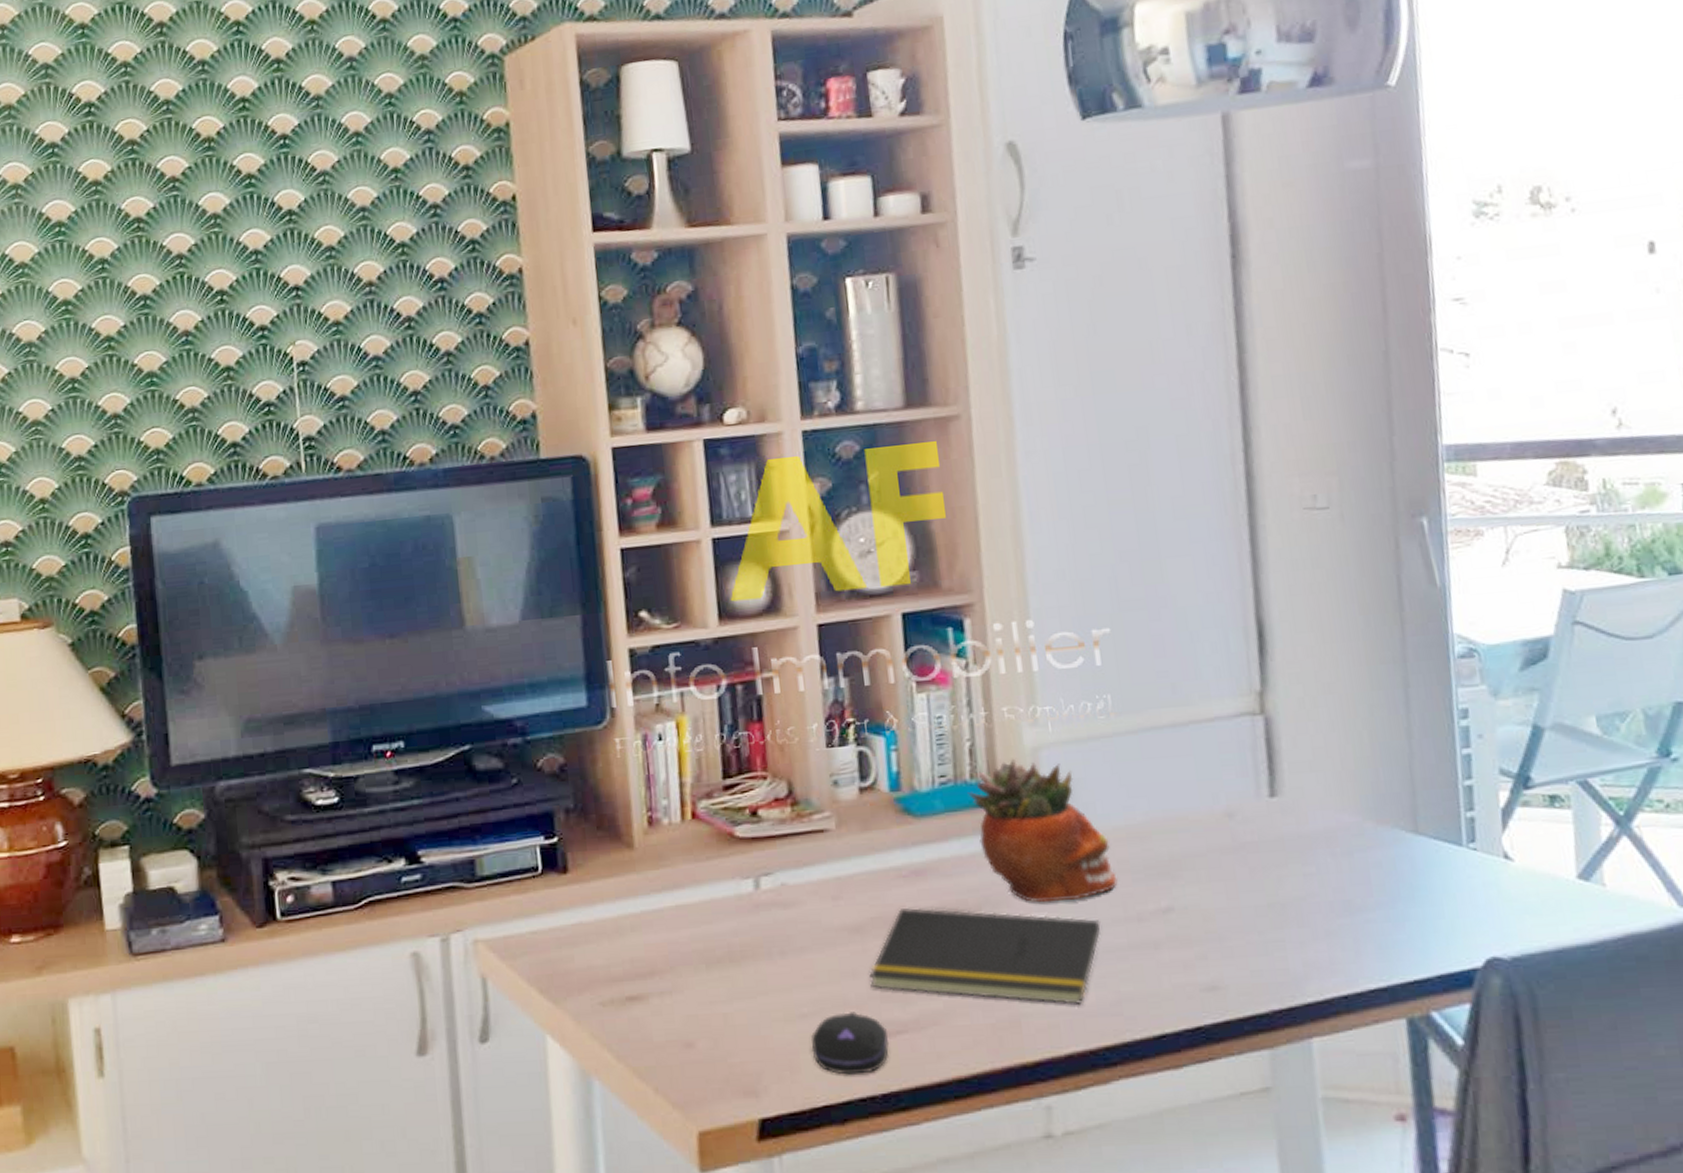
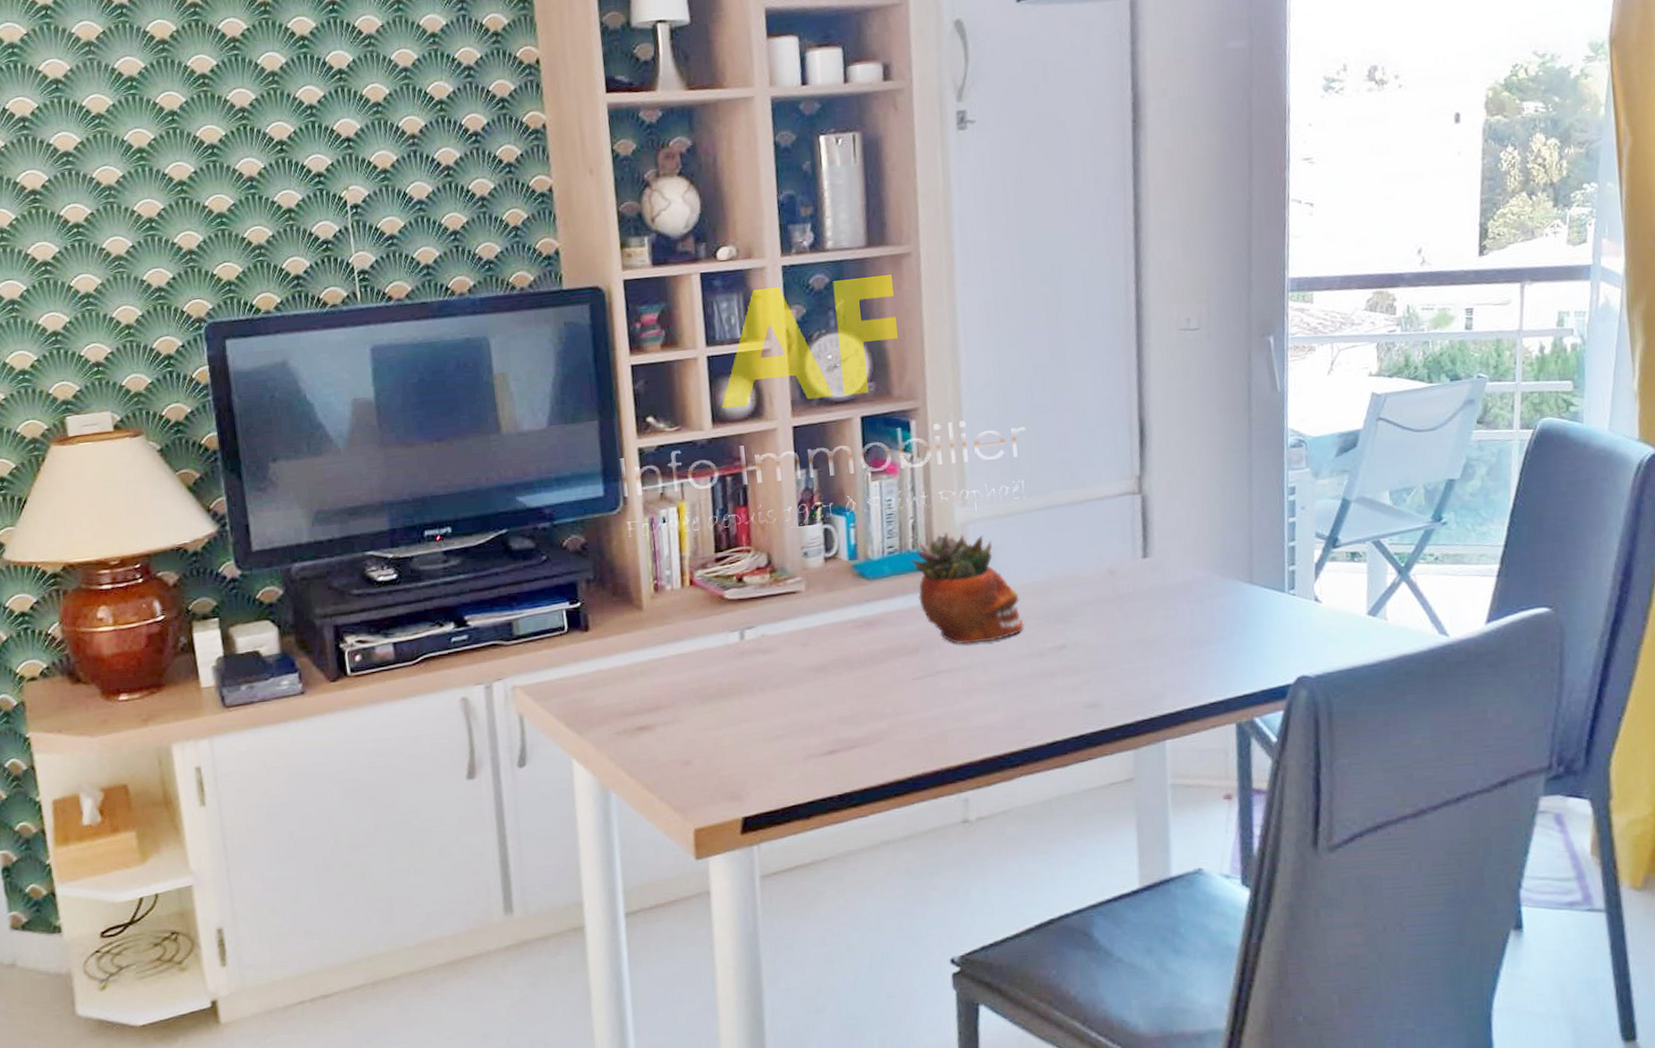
computer mouse: present [811,1012,889,1075] -> none [784,733,844,781]
notepad: present [869,908,1102,1006] -> none [830,651,1011,722]

